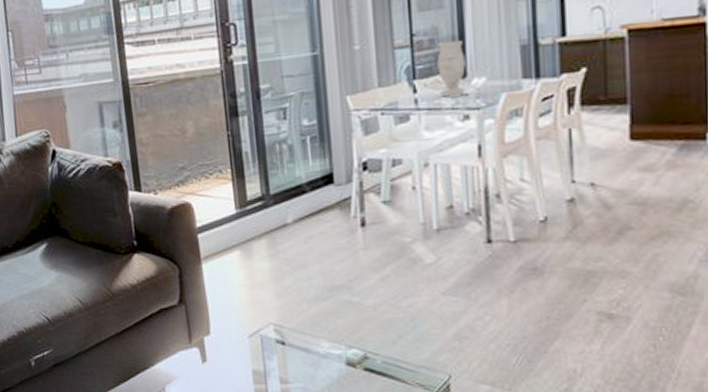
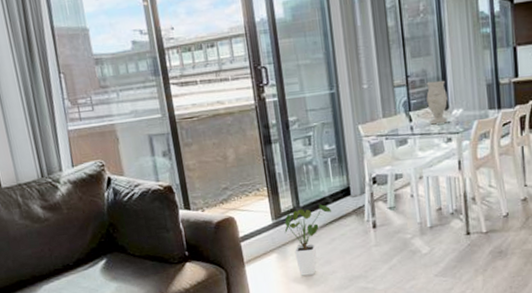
house plant: none [250,192,308,280] -> present [284,203,331,276]

